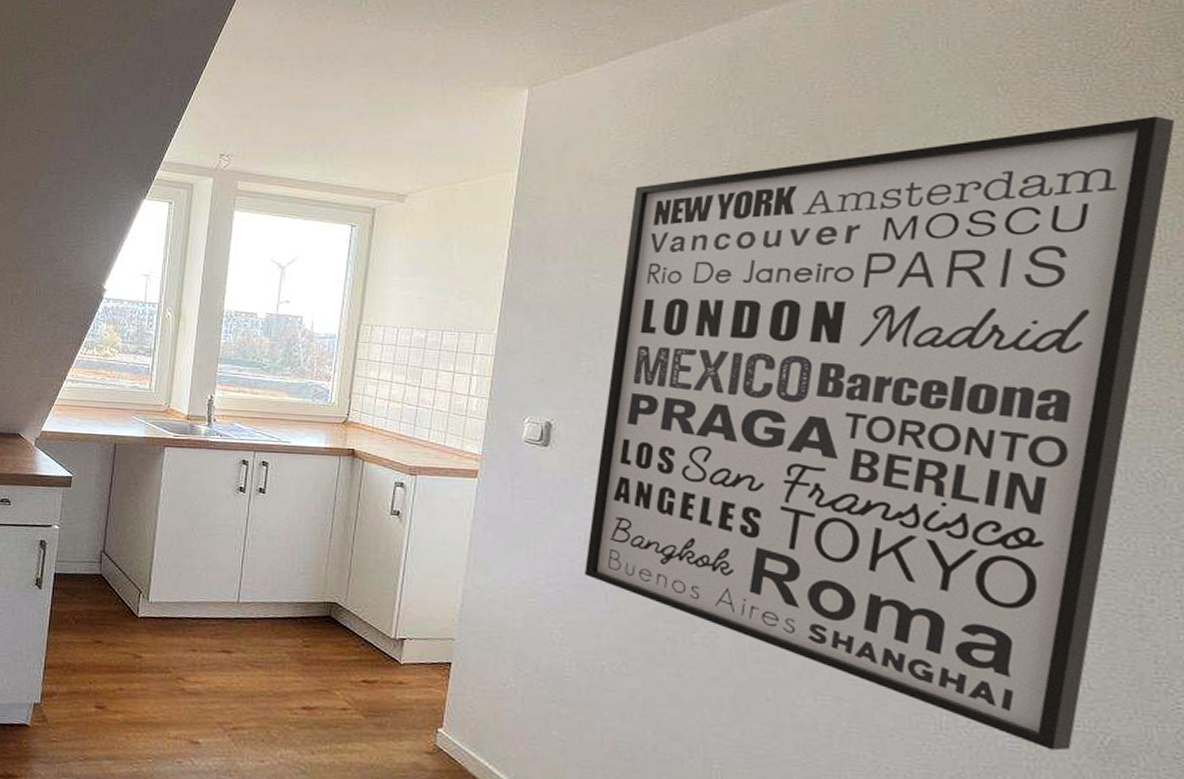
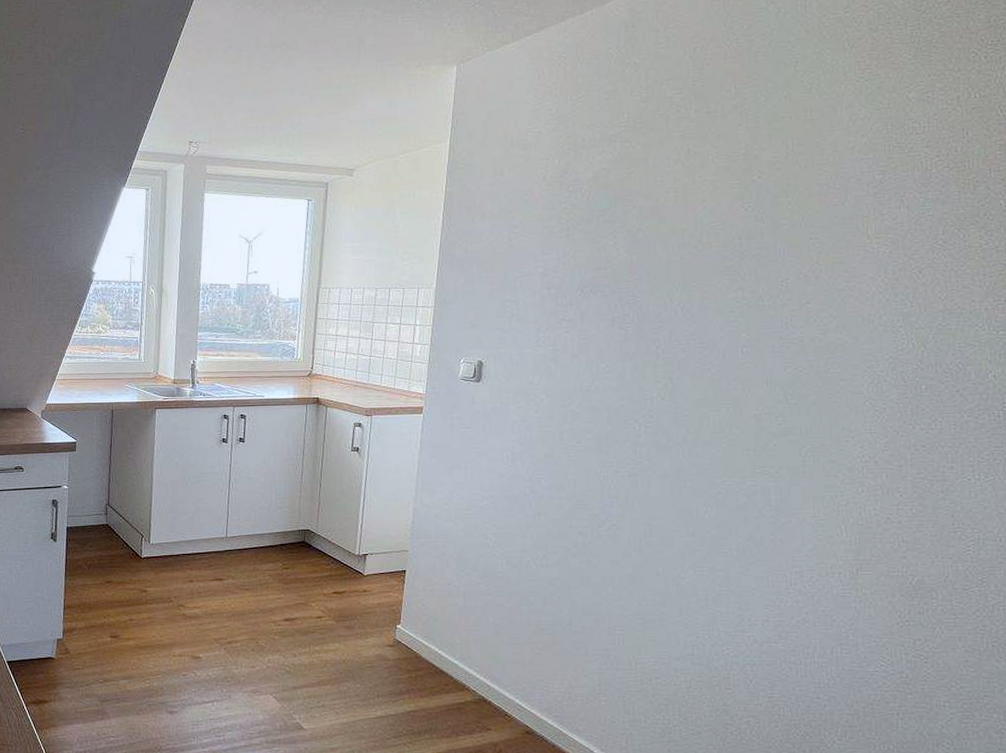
wall art: present [585,116,1175,751] -> none [512,61,983,593]

